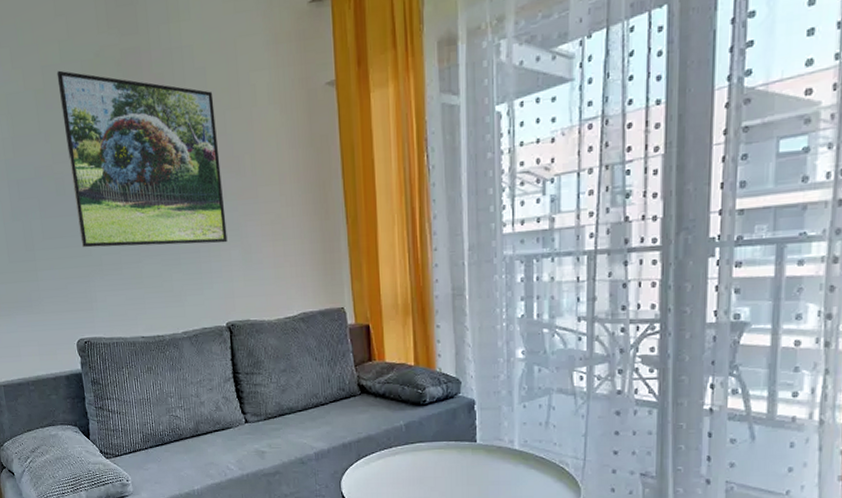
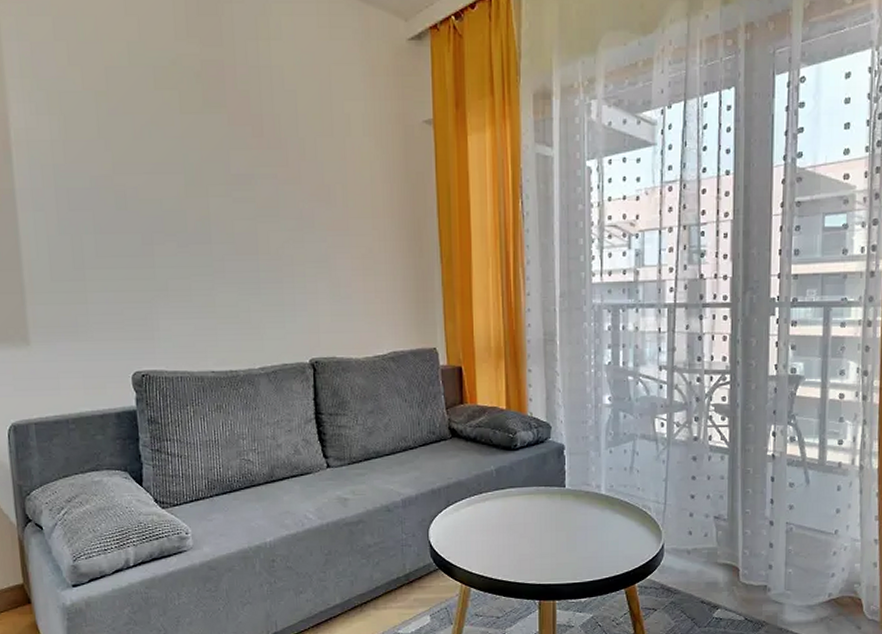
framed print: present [56,70,228,248] -> none [123,74,314,275]

